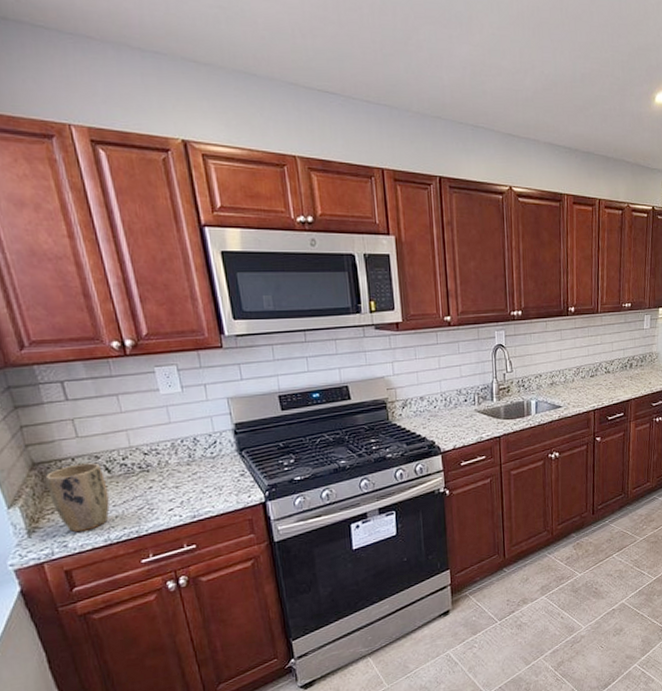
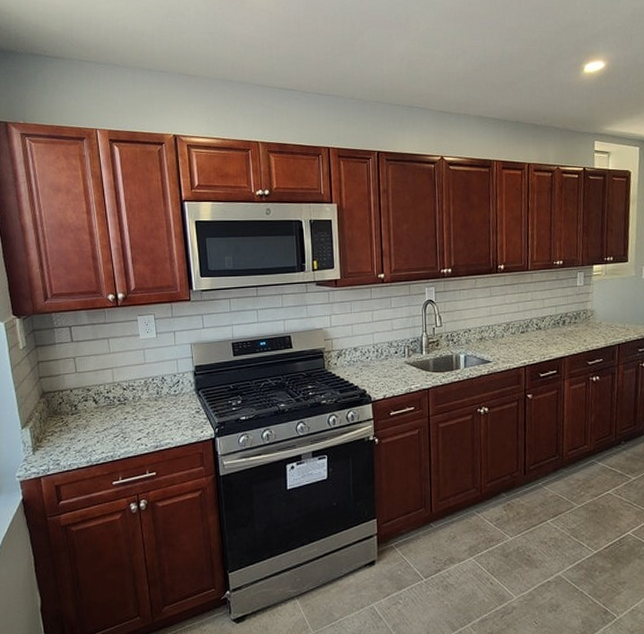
plant pot: present [46,463,110,533] -> none [51,394,94,453]

